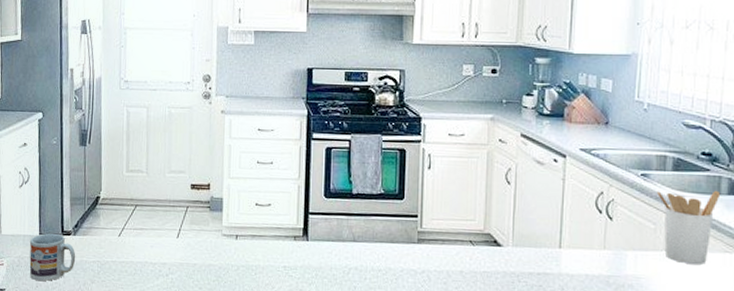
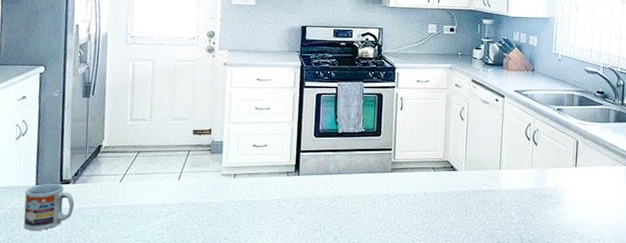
utensil holder: present [657,190,721,265] -> none [568,119,610,177]

